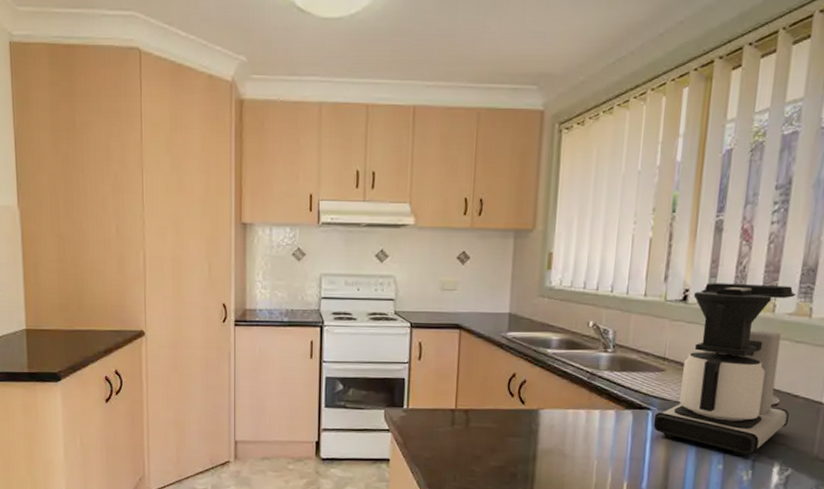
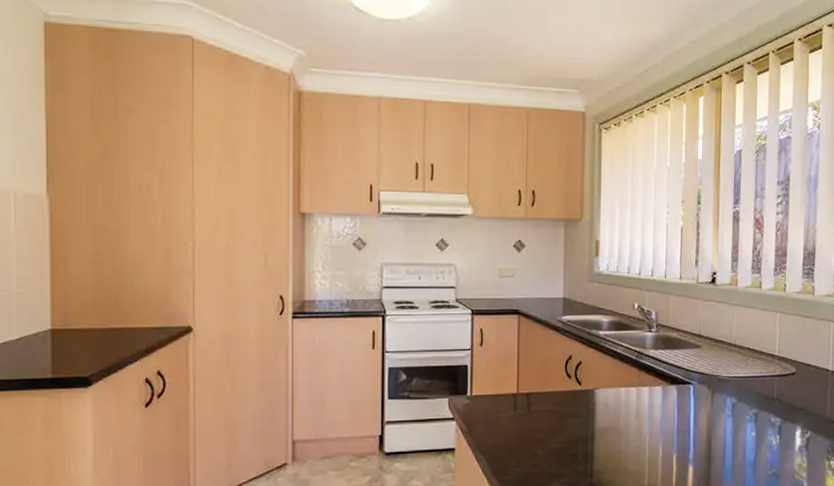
coffee maker: present [653,283,797,457] -> none [695,266,804,423]

